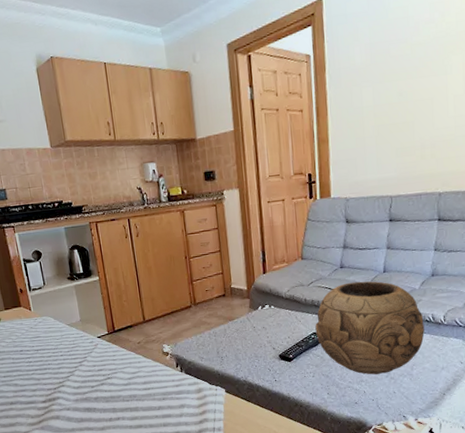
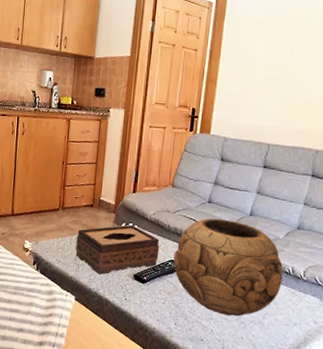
tissue box: none [215,306,301,362] -> present [76,224,160,275]

